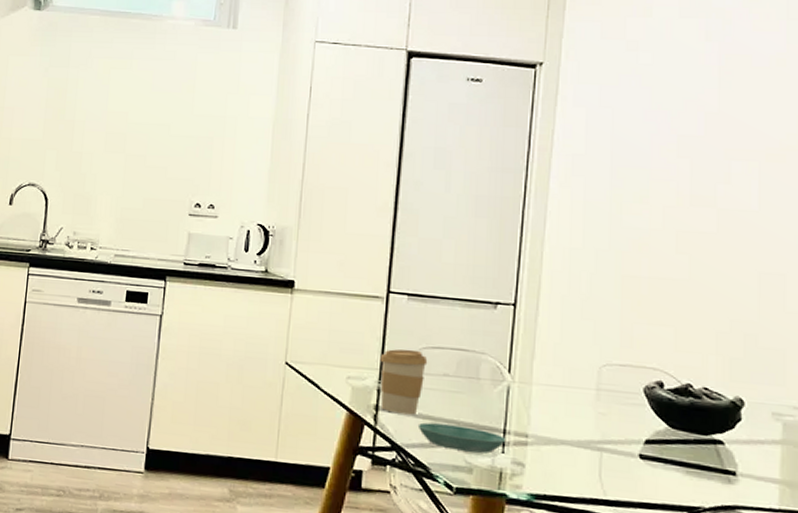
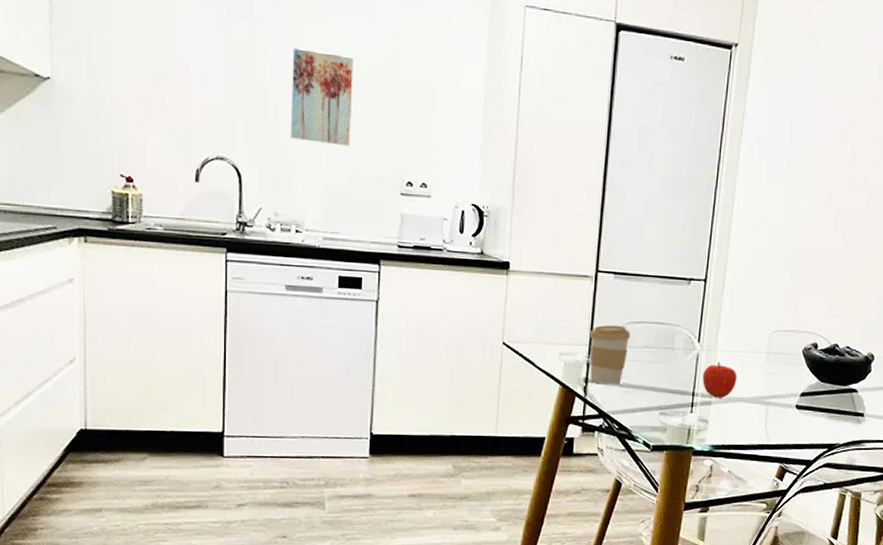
wall art: none [92,88,153,172] -> present [290,46,353,146]
saucer: present [417,422,506,454] -> none [621,391,695,414]
fruit: none [515,397,560,439] -> present [702,362,738,398]

